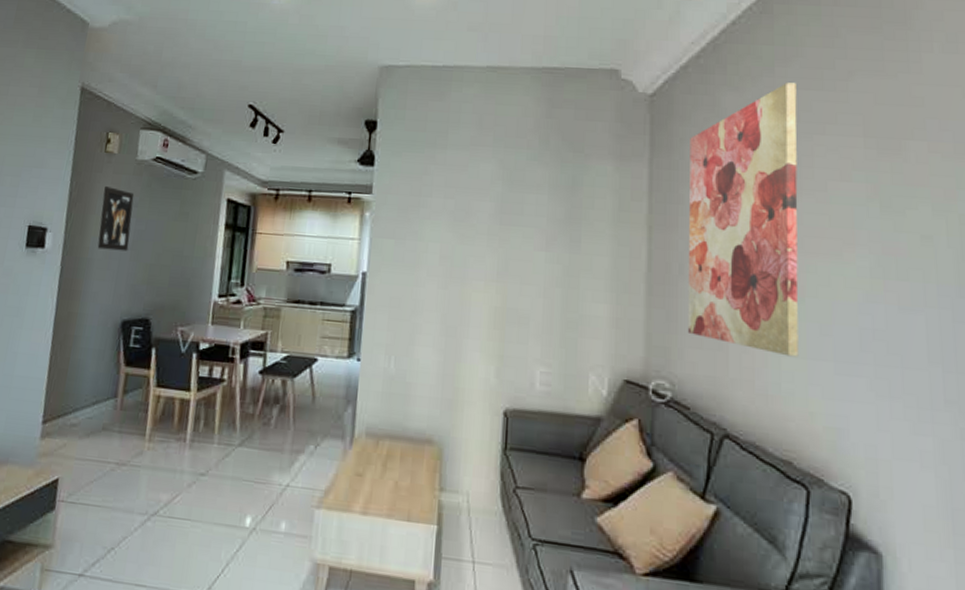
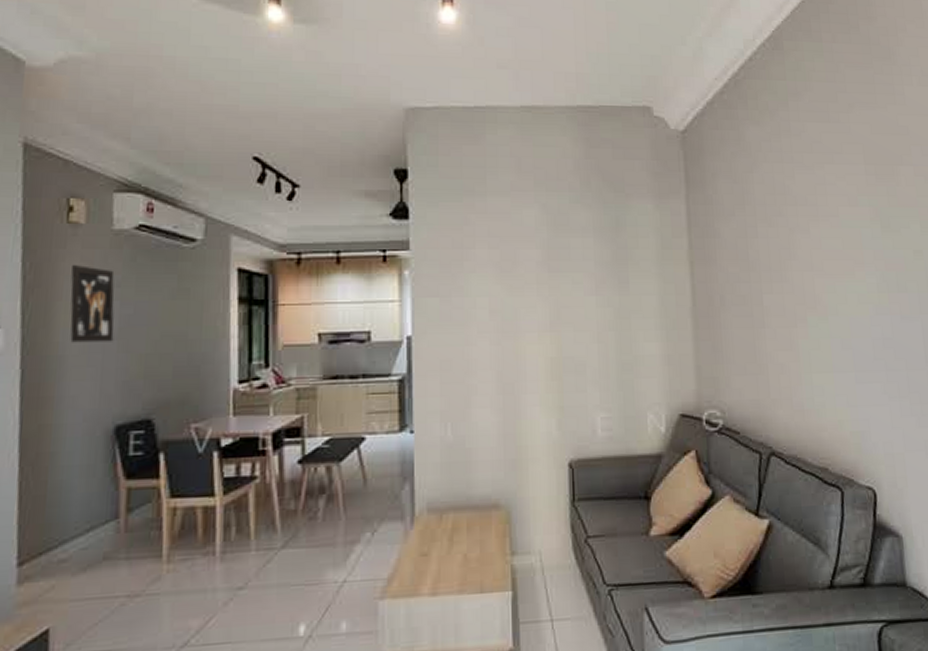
wall art: present [687,82,799,357] -> none [720,116,826,372]

